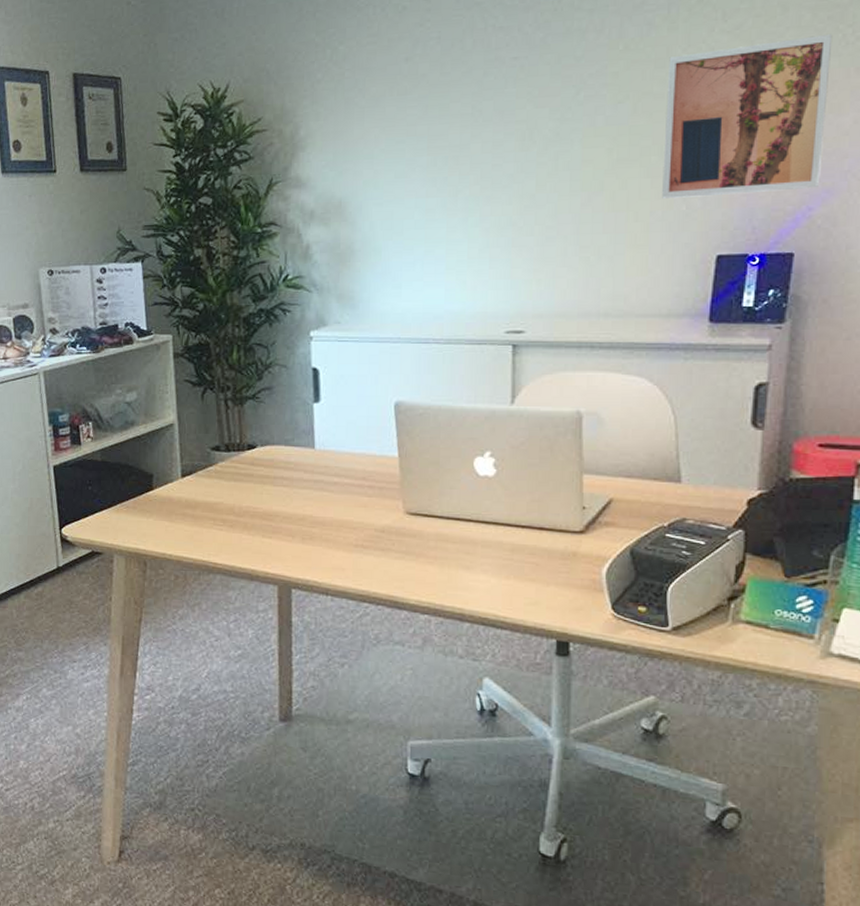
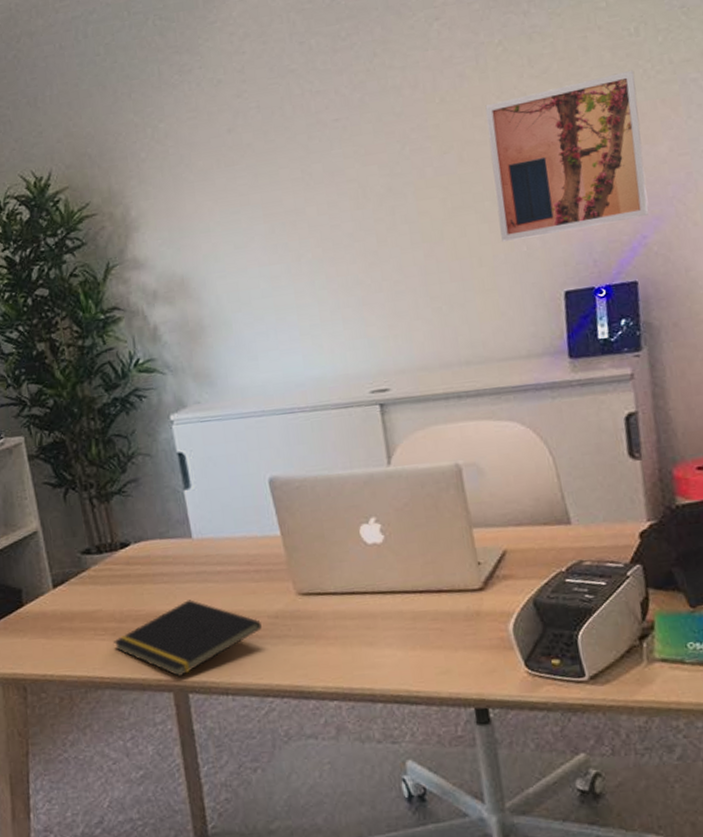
notepad: none [230,504,368,573] -> present [114,599,262,677]

